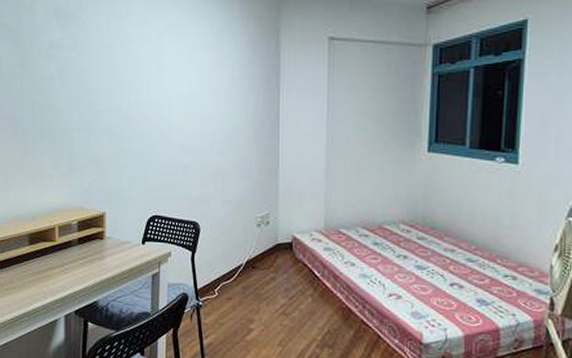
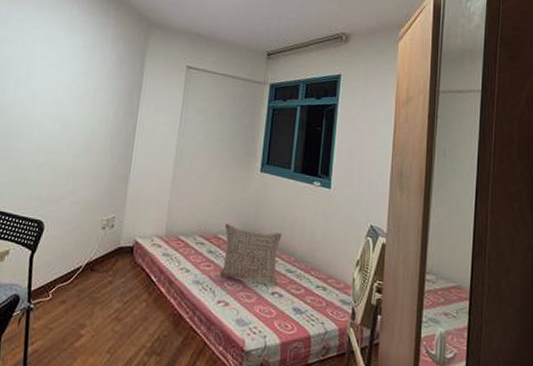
pillow: none [388,212,459,277] -> present [219,223,282,286]

